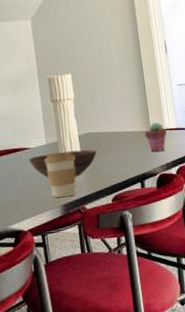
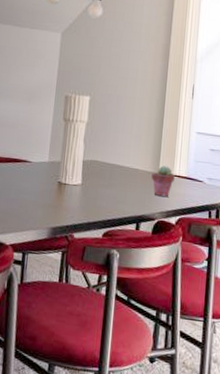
bowl: present [28,149,98,178] -> none [26,171,99,203]
coffee cup: present [44,152,76,198] -> none [42,173,75,220]

